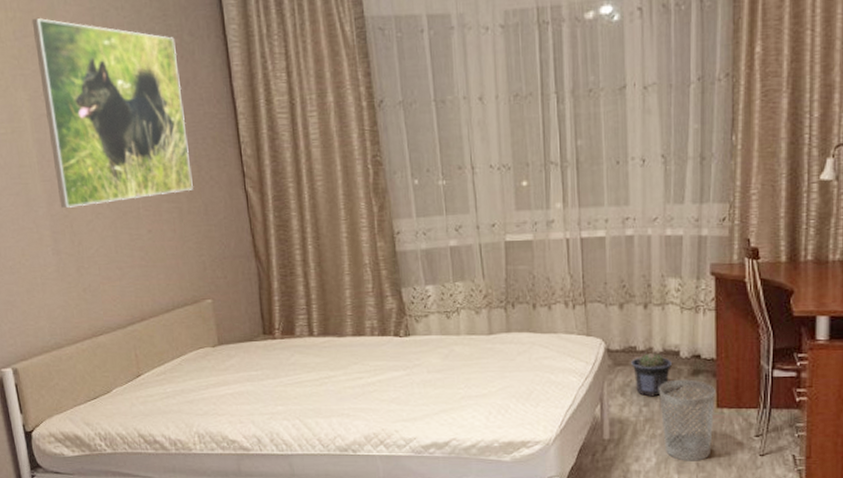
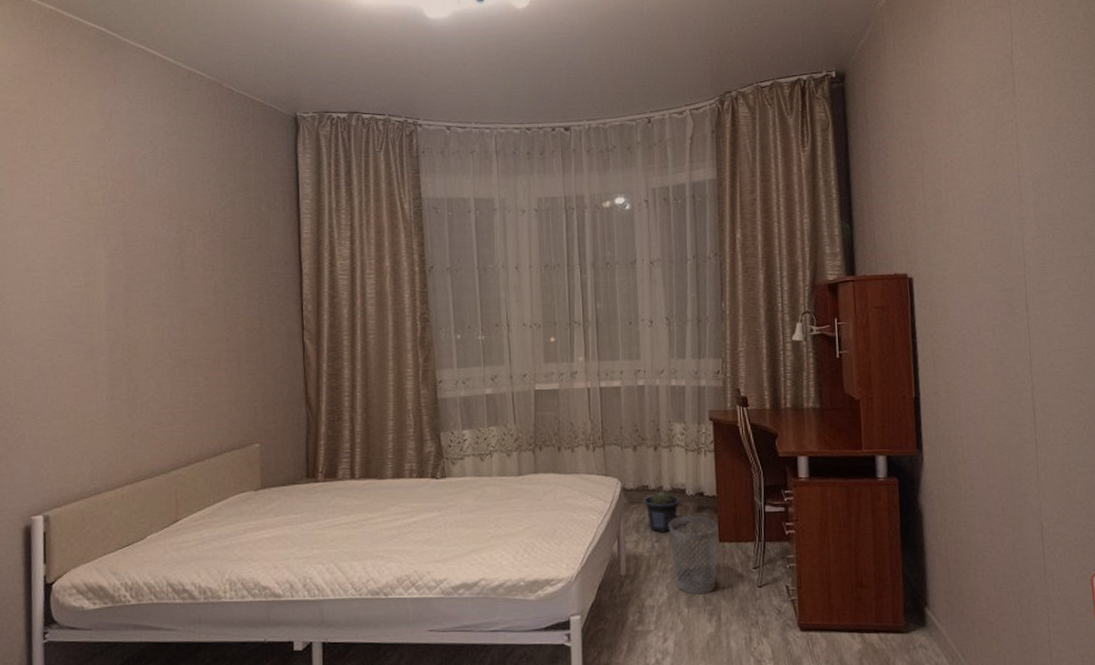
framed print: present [31,18,193,208] -> none [121,187,254,356]

